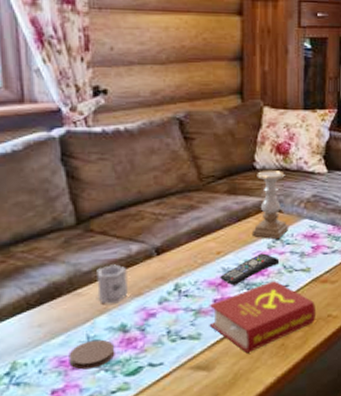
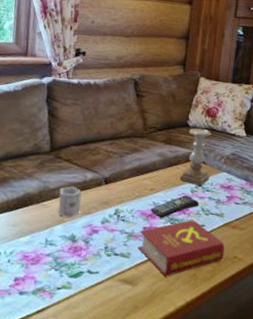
coaster: present [69,339,115,370] -> none [30,243,65,267]

